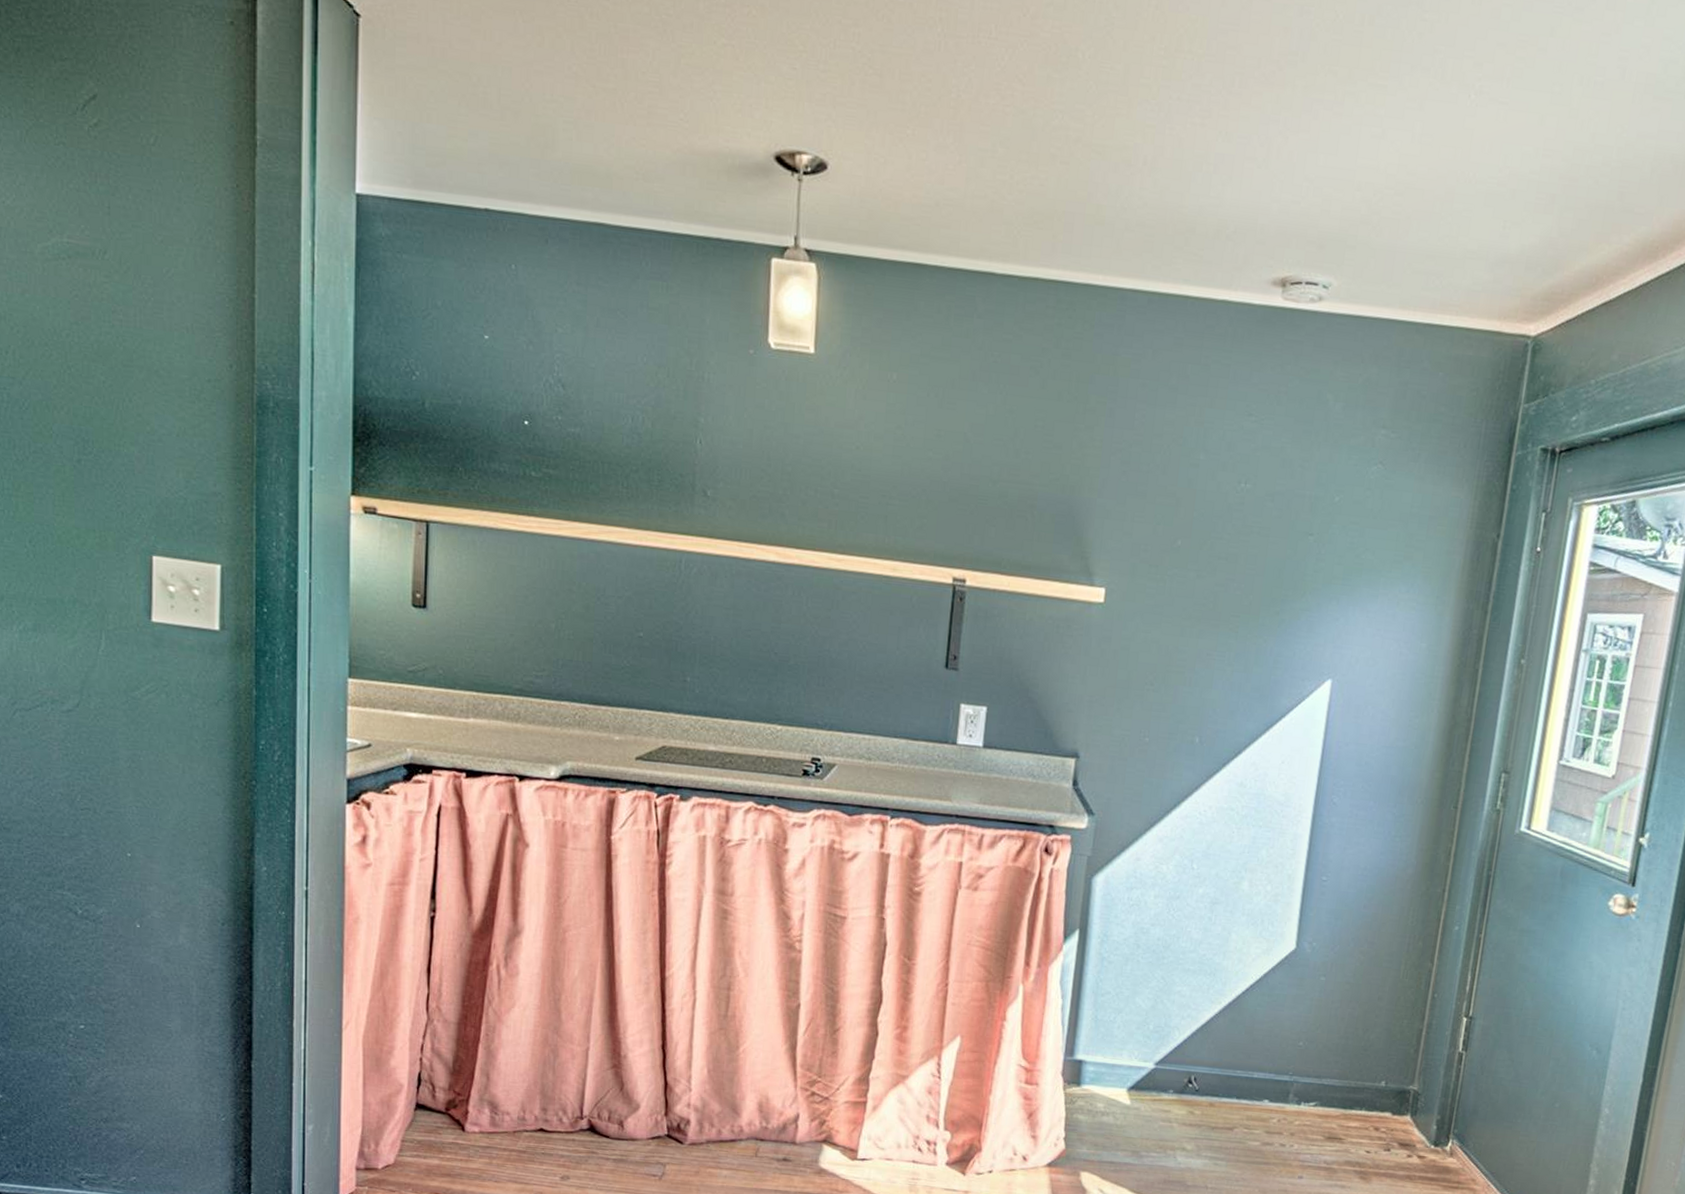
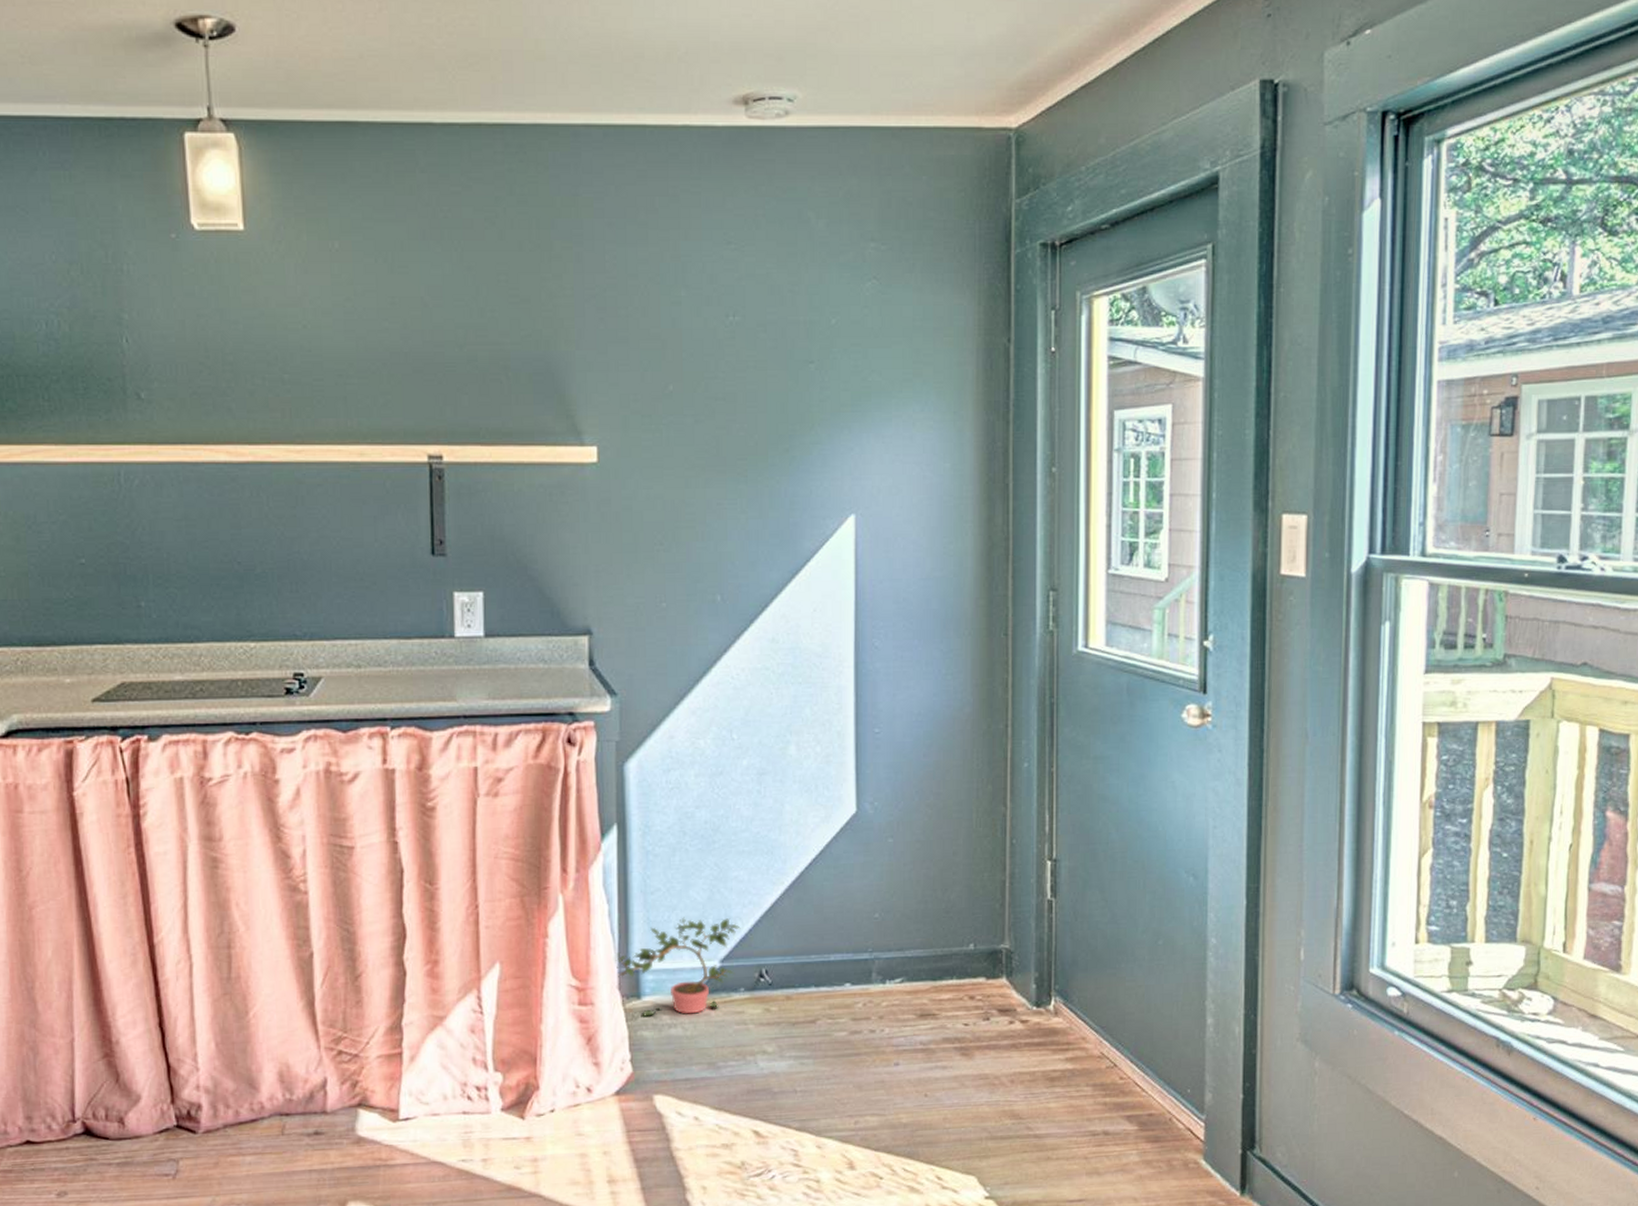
potted plant: none [1062,1020,1177,1106] -> present [615,917,741,1018]

